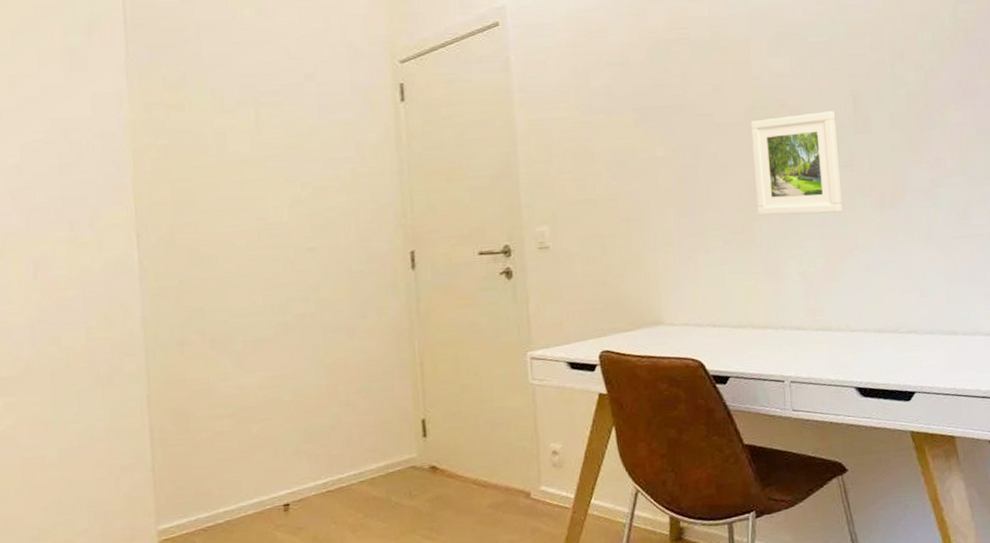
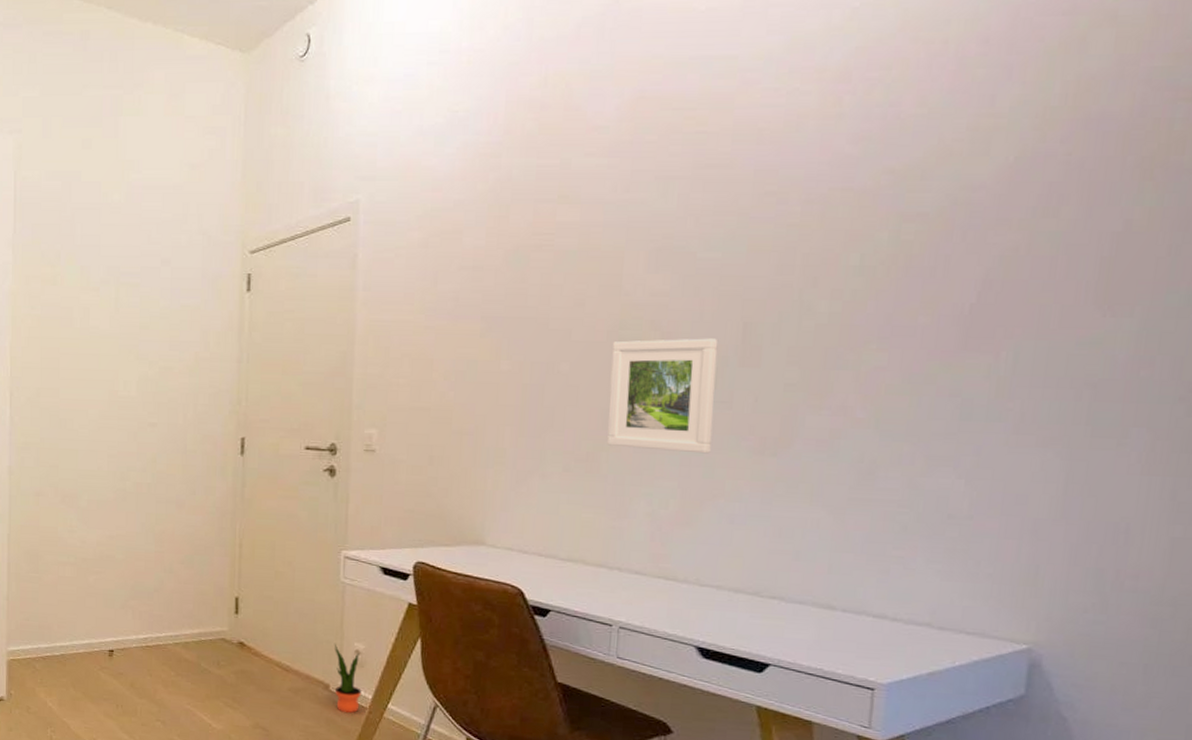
potted plant: none [530,448,564,519] -> present [334,643,362,714]

